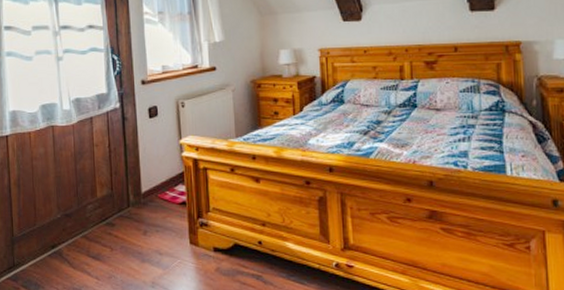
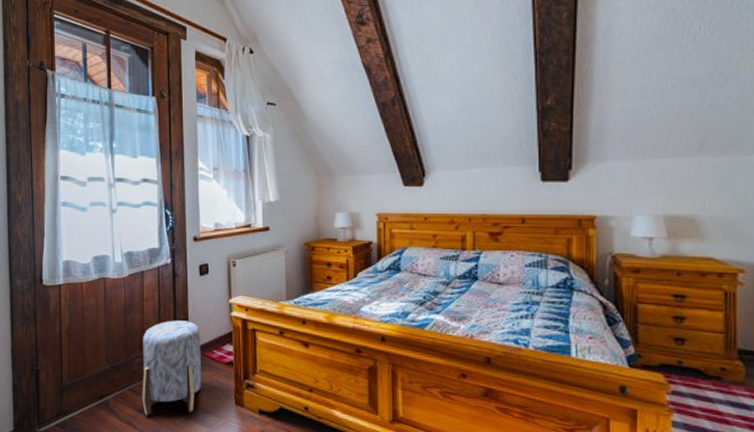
stool: none [94,164,156,262] -> present [142,320,202,416]

